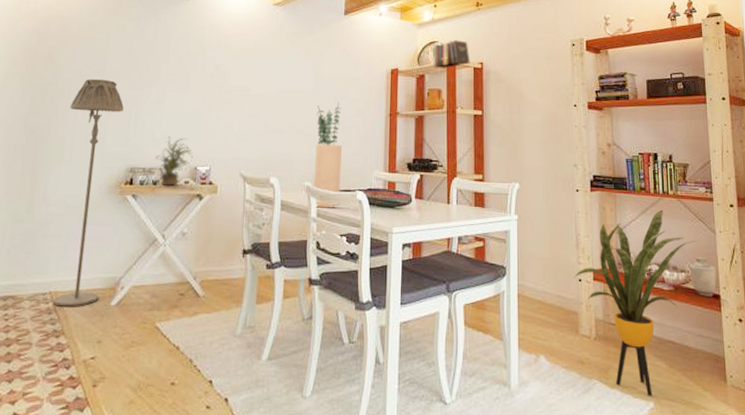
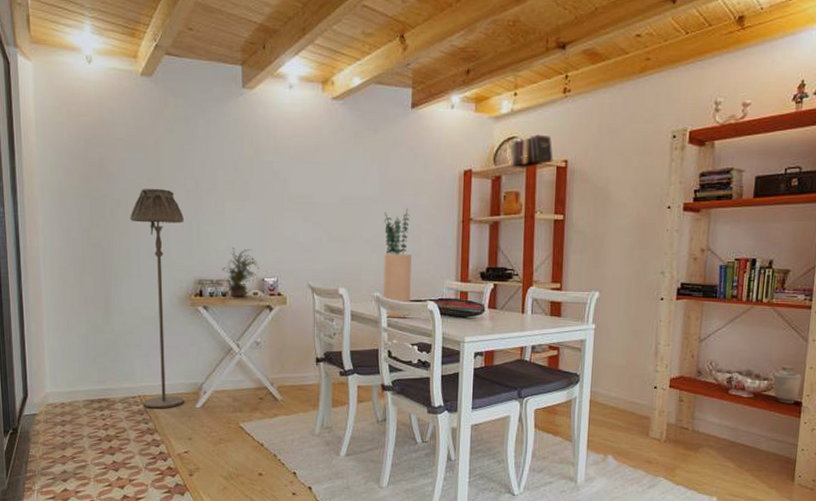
house plant: present [574,209,696,396] -> none [650,318,785,492]

